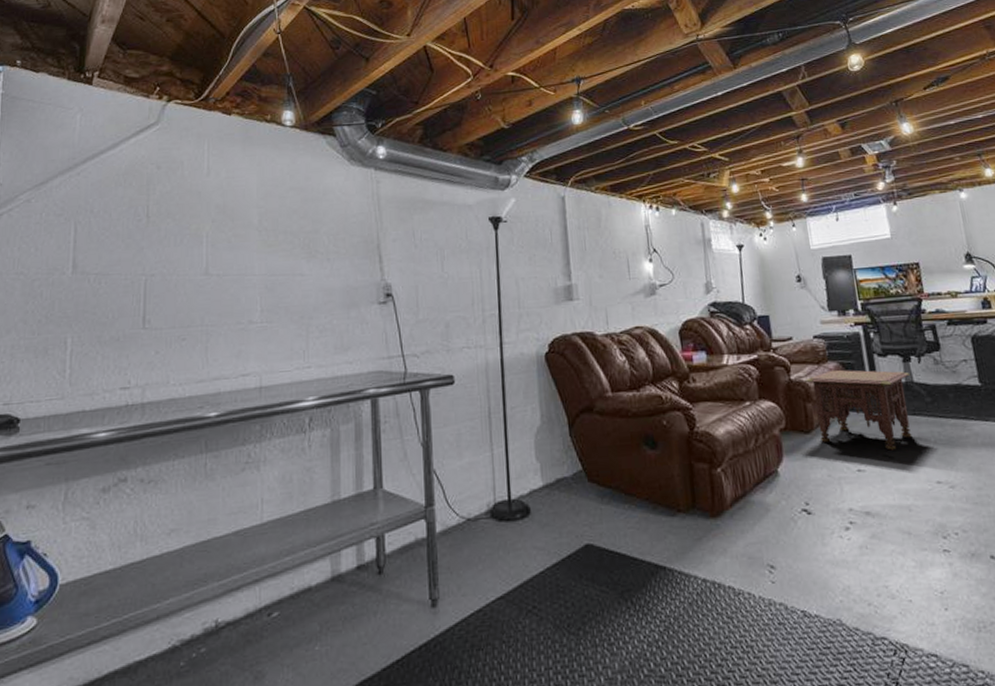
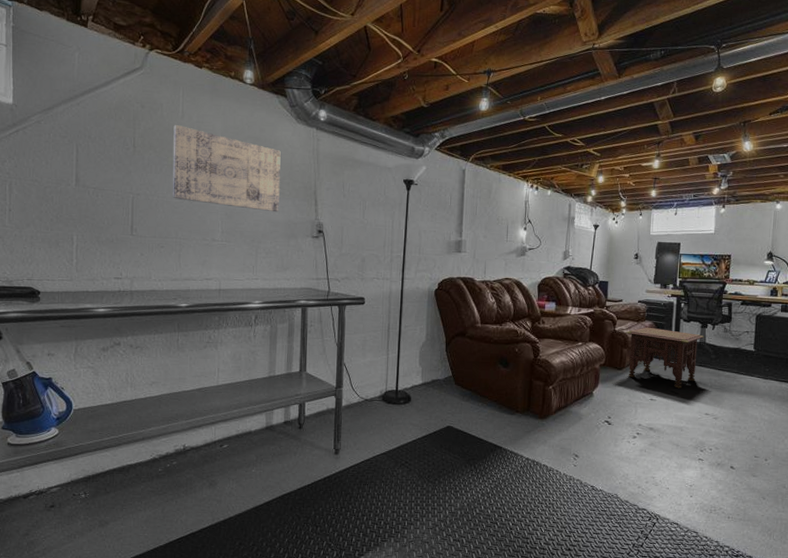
wall art: none [196,183,334,277] -> present [172,124,281,213]

